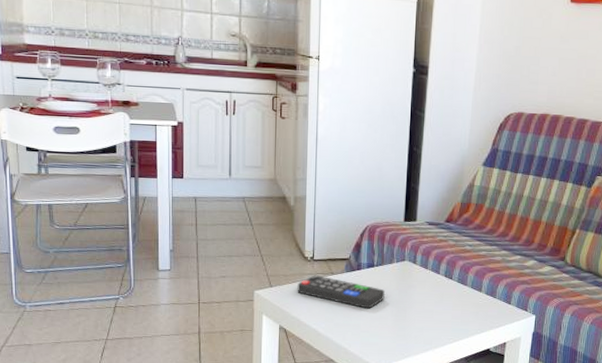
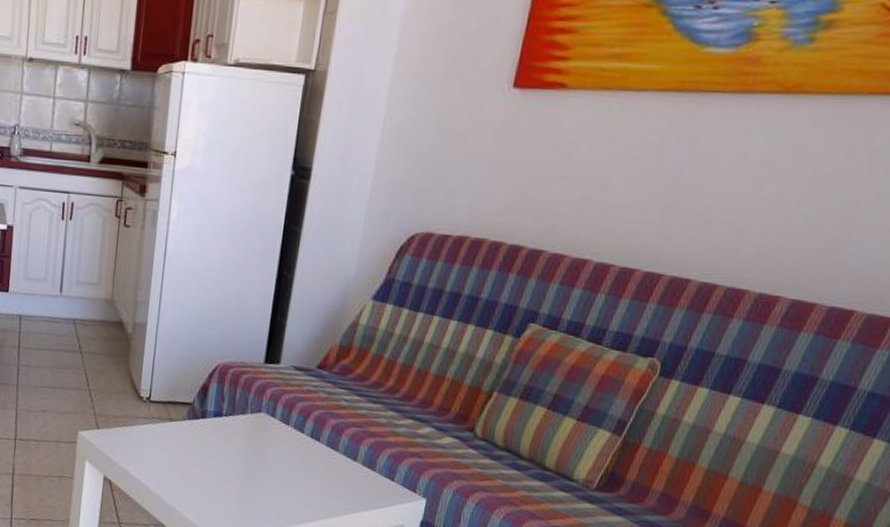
remote control: present [297,275,385,309] -> none [127,419,233,467]

